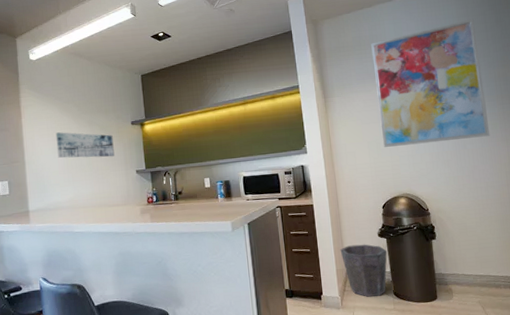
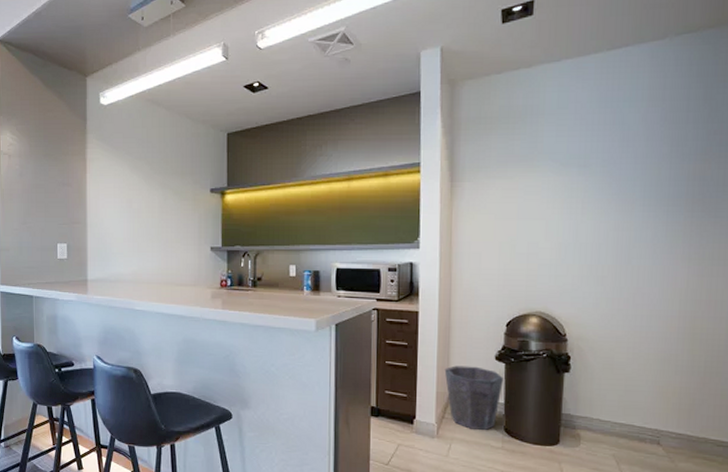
wall art: present [55,132,115,158] -> none [123,193,188,228]
wall art: present [371,19,490,147] -> none [520,93,672,252]

